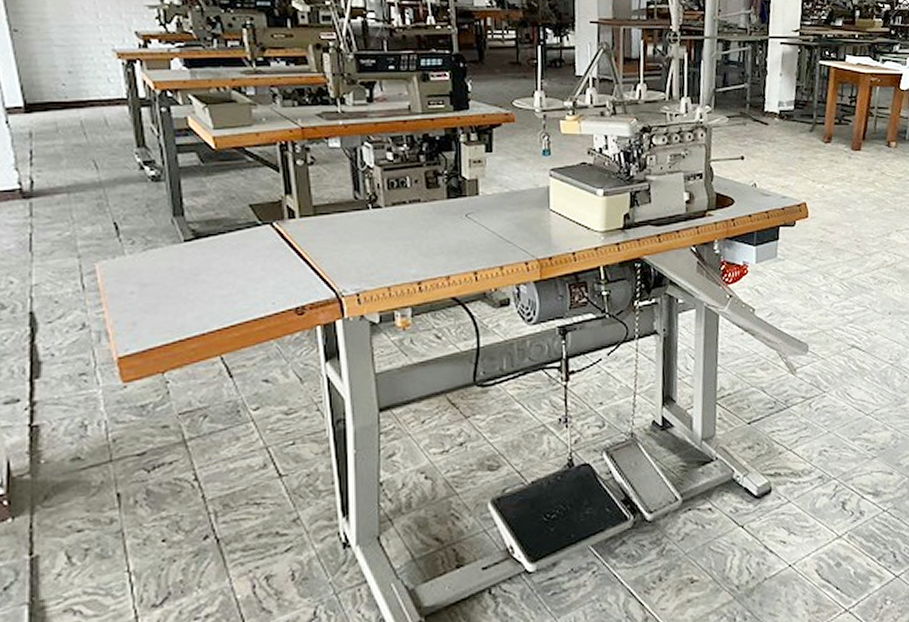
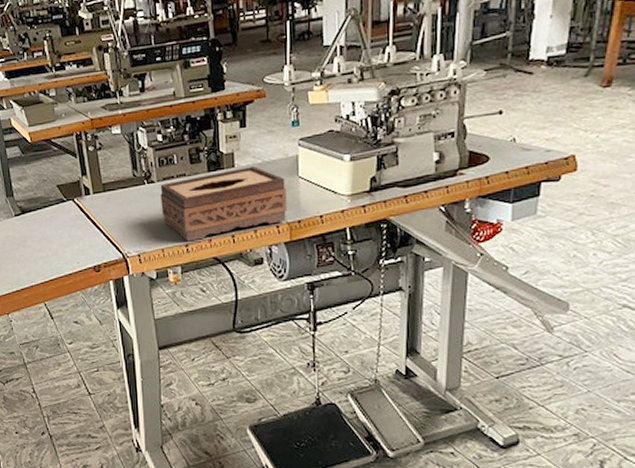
tissue box: none [388,196,537,279] -> present [160,166,287,242]

